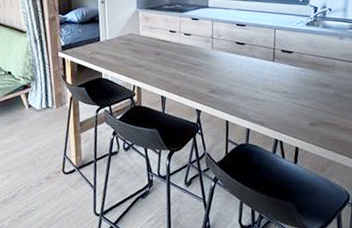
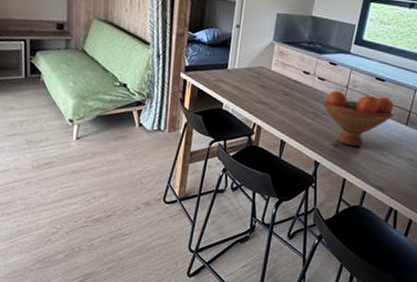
fruit bowl: none [193,39,260,90] -> present [323,90,394,147]

